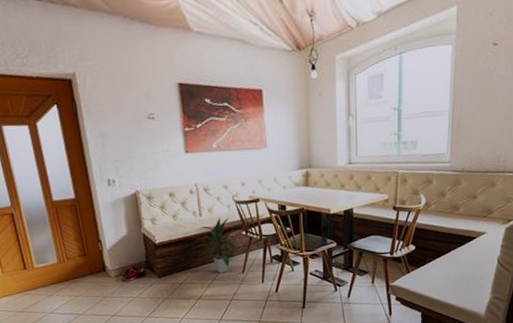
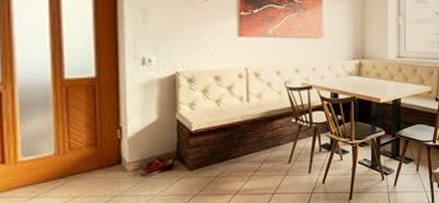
indoor plant: present [197,217,239,273] -> none [241,103,287,164]

